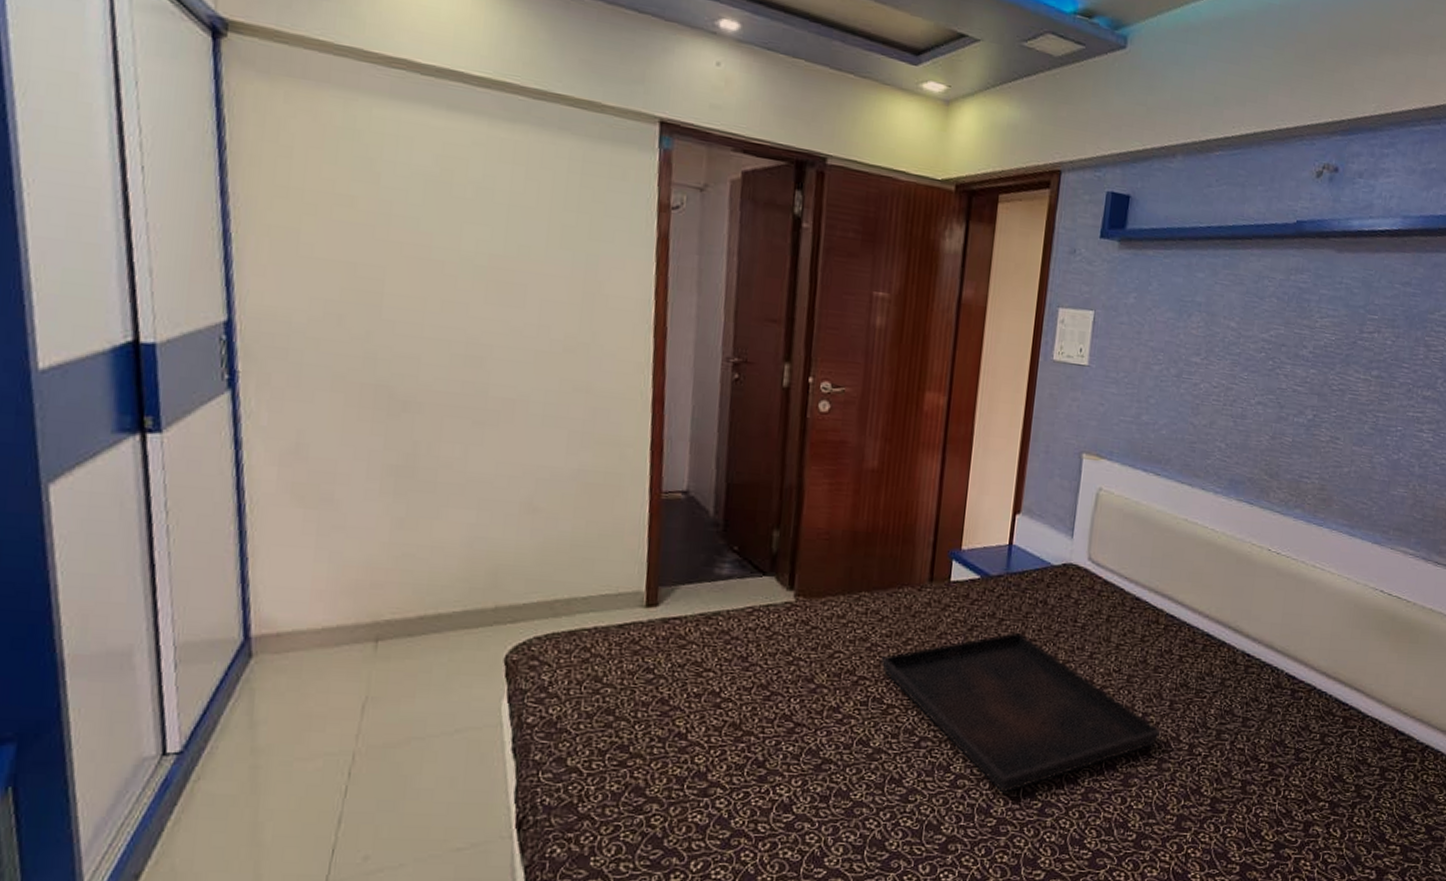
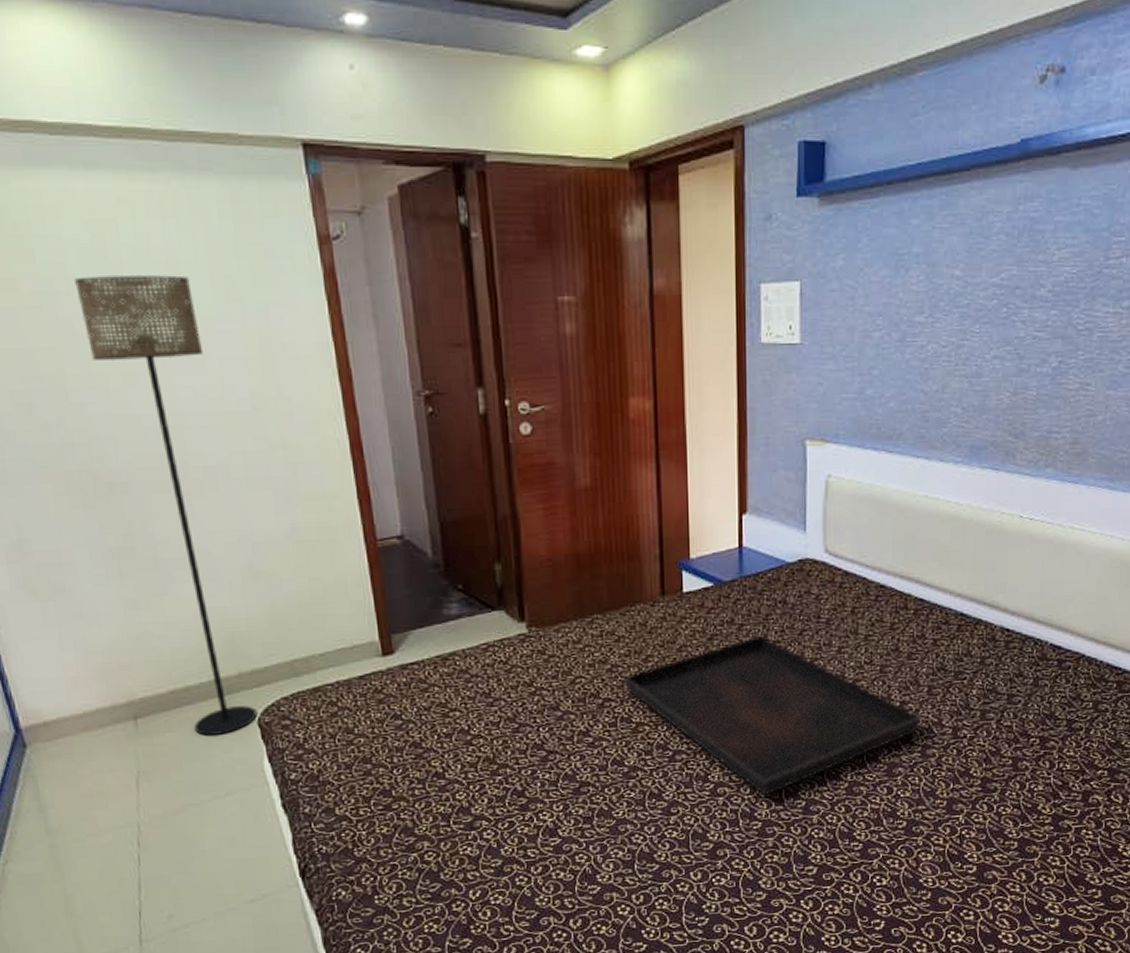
floor lamp: none [413,205,527,668] -> present [75,275,257,736]

